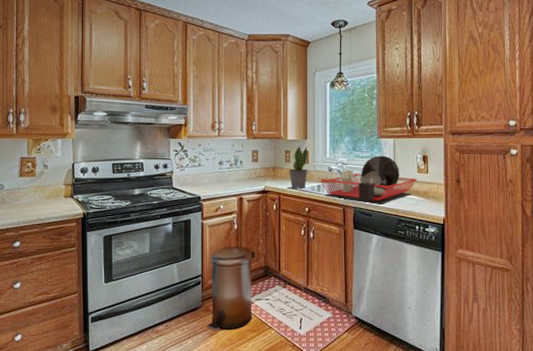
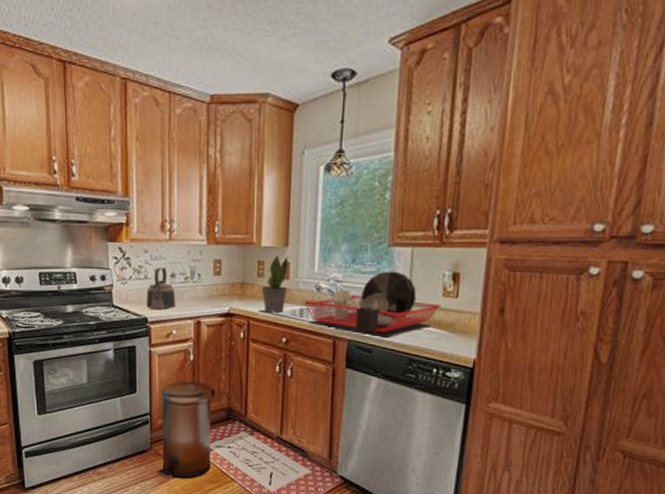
kettle: none [199,157,223,190] -> present [146,267,176,310]

